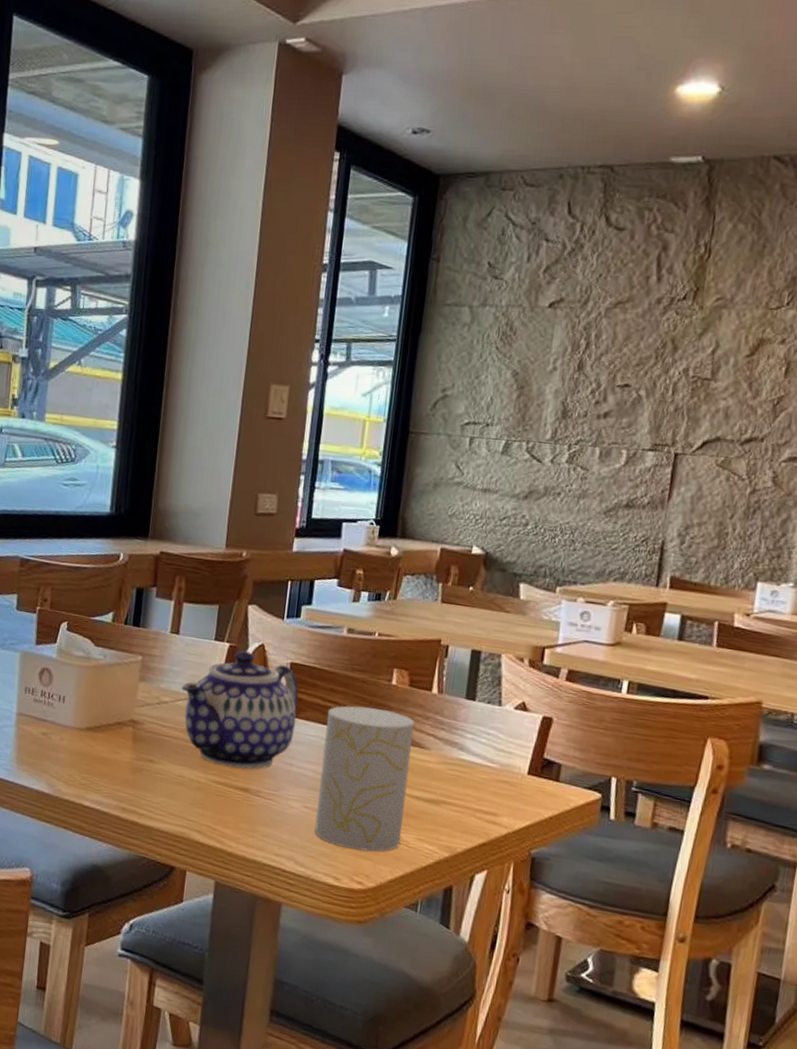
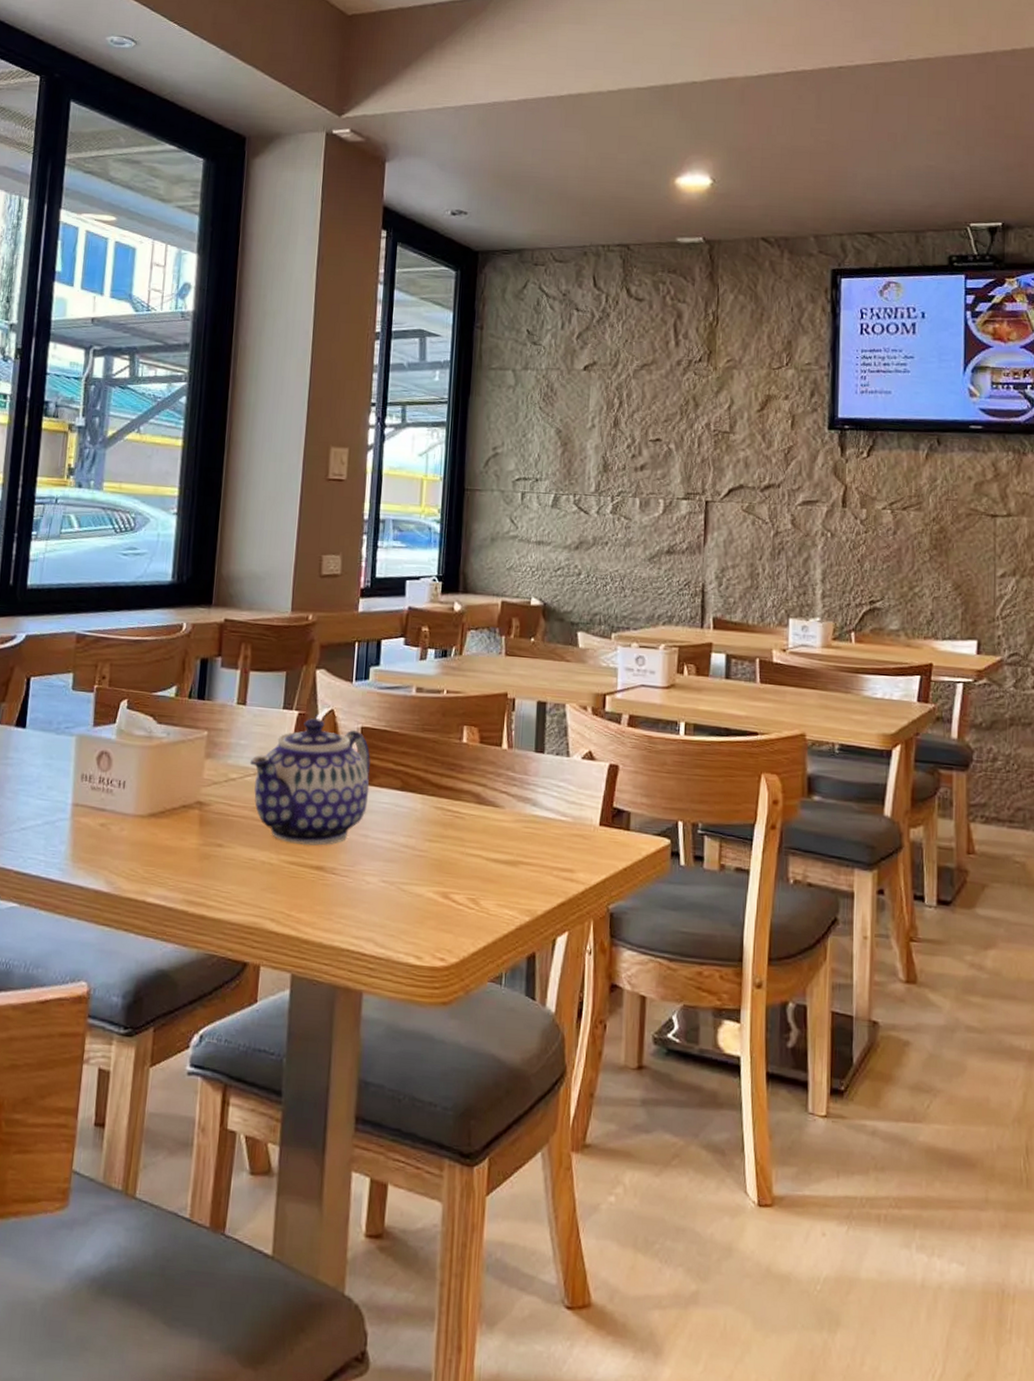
cup: present [314,705,414,852] -> none [393,768,487,924]

